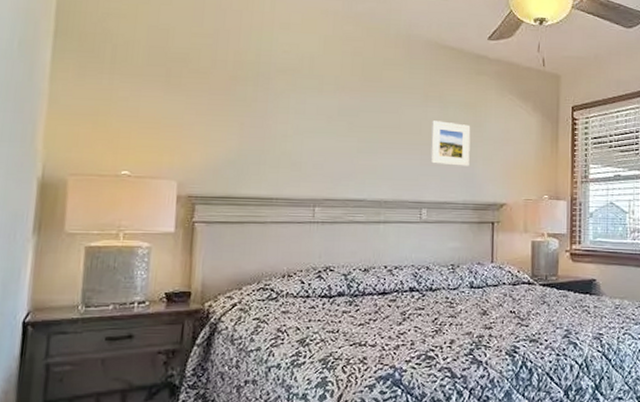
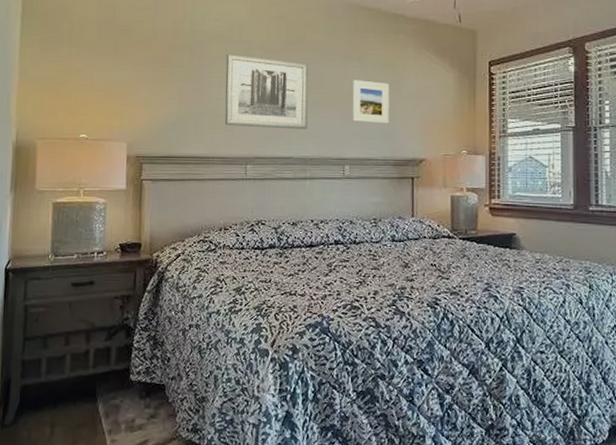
wall art: none [291,88,385,171] -> present [225,53,309,130]

